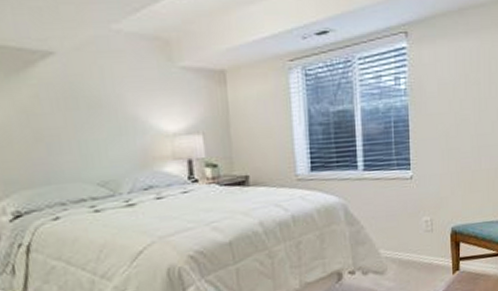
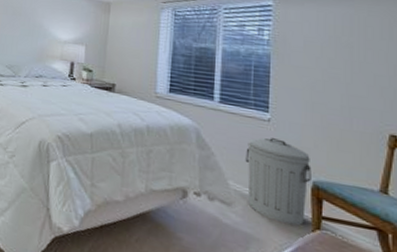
trash can: none [393,194,450,275] -> present [245,138,312,226]

